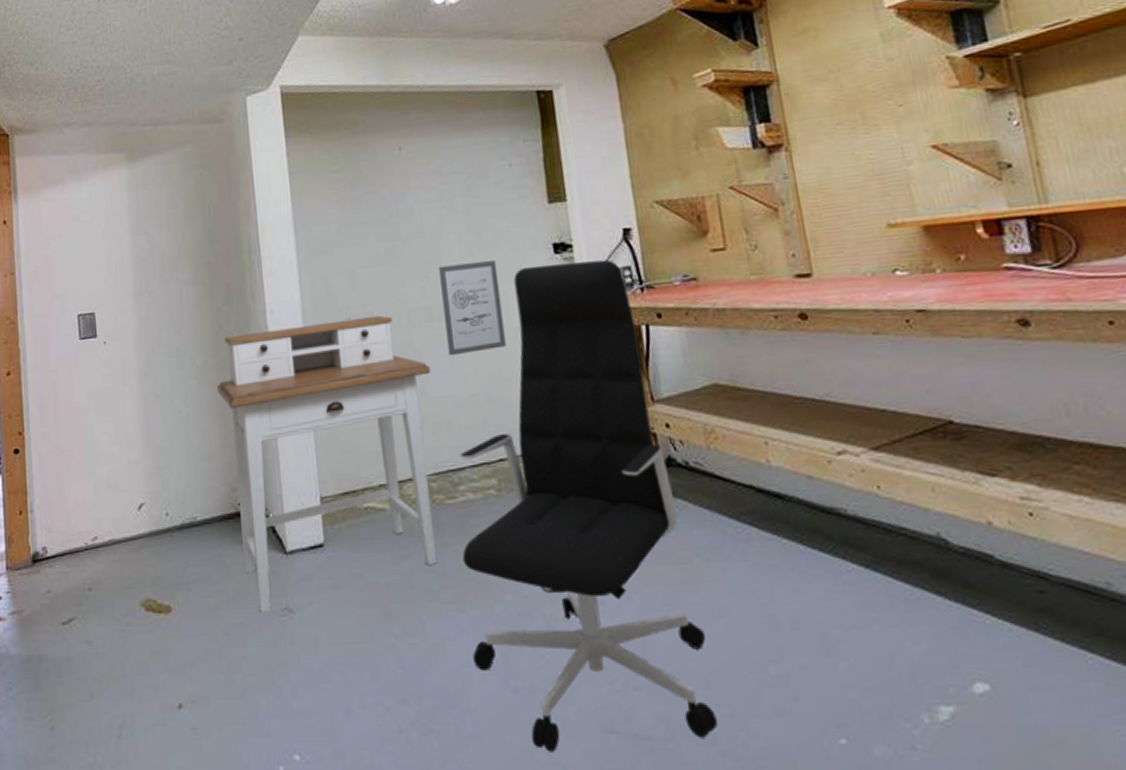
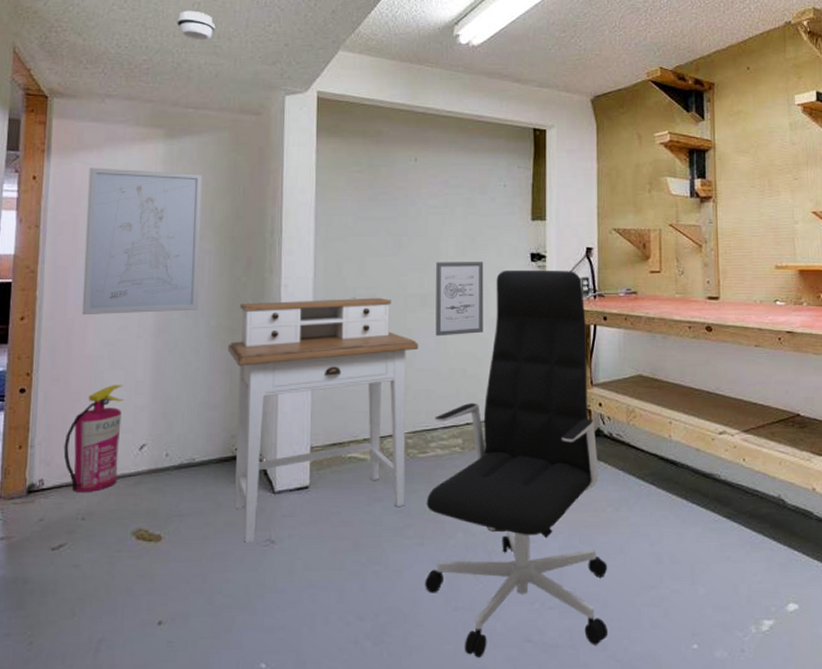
wall art: none [56,196,182,365] -> present [81,167,202,316]
fire extinguisher: none [62,438,119,560] -> present [63,385,125,492]
smoke detector: none [125,18,165,51] -> present [177,10,216,41]

